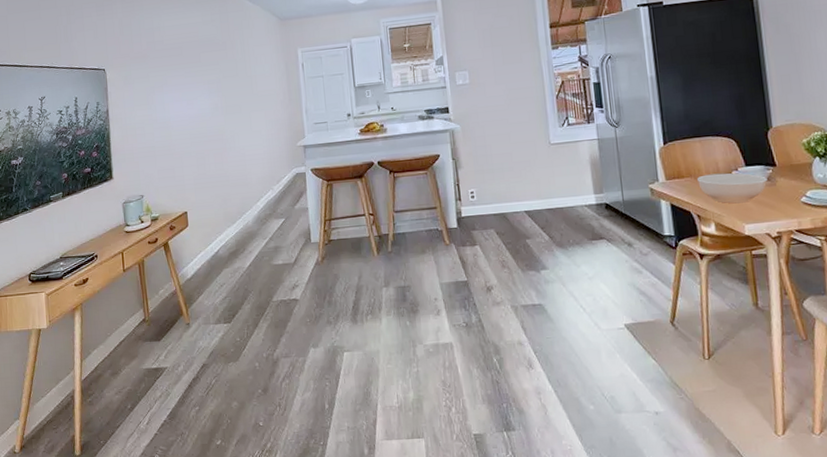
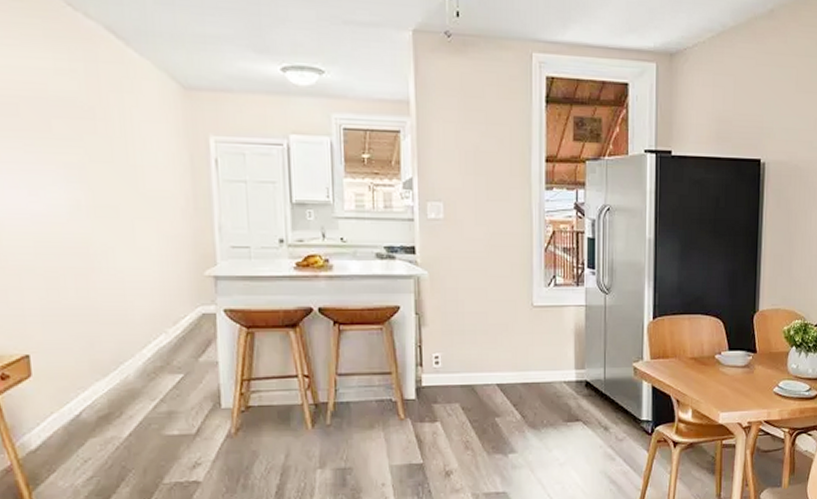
bowl: present [696,173,768,204] -> none [680,356,747,390]

